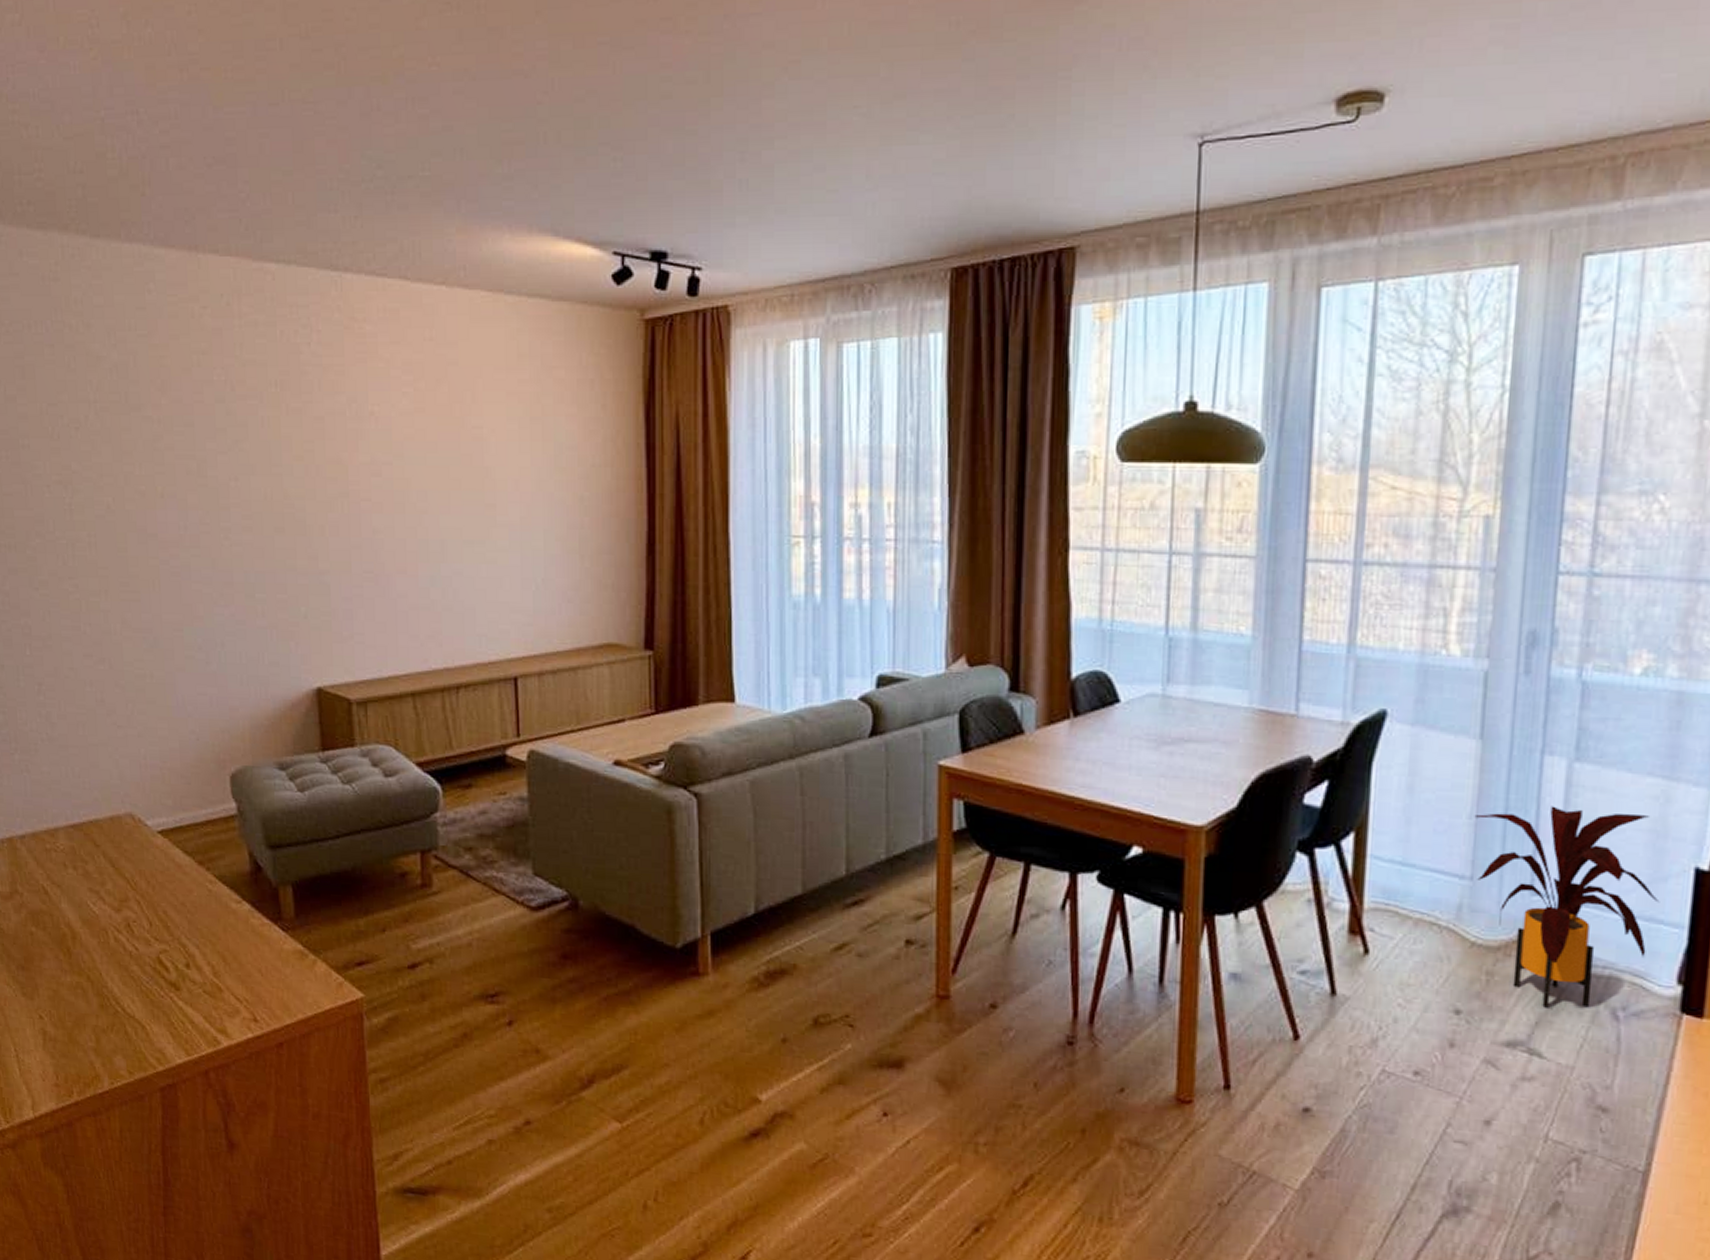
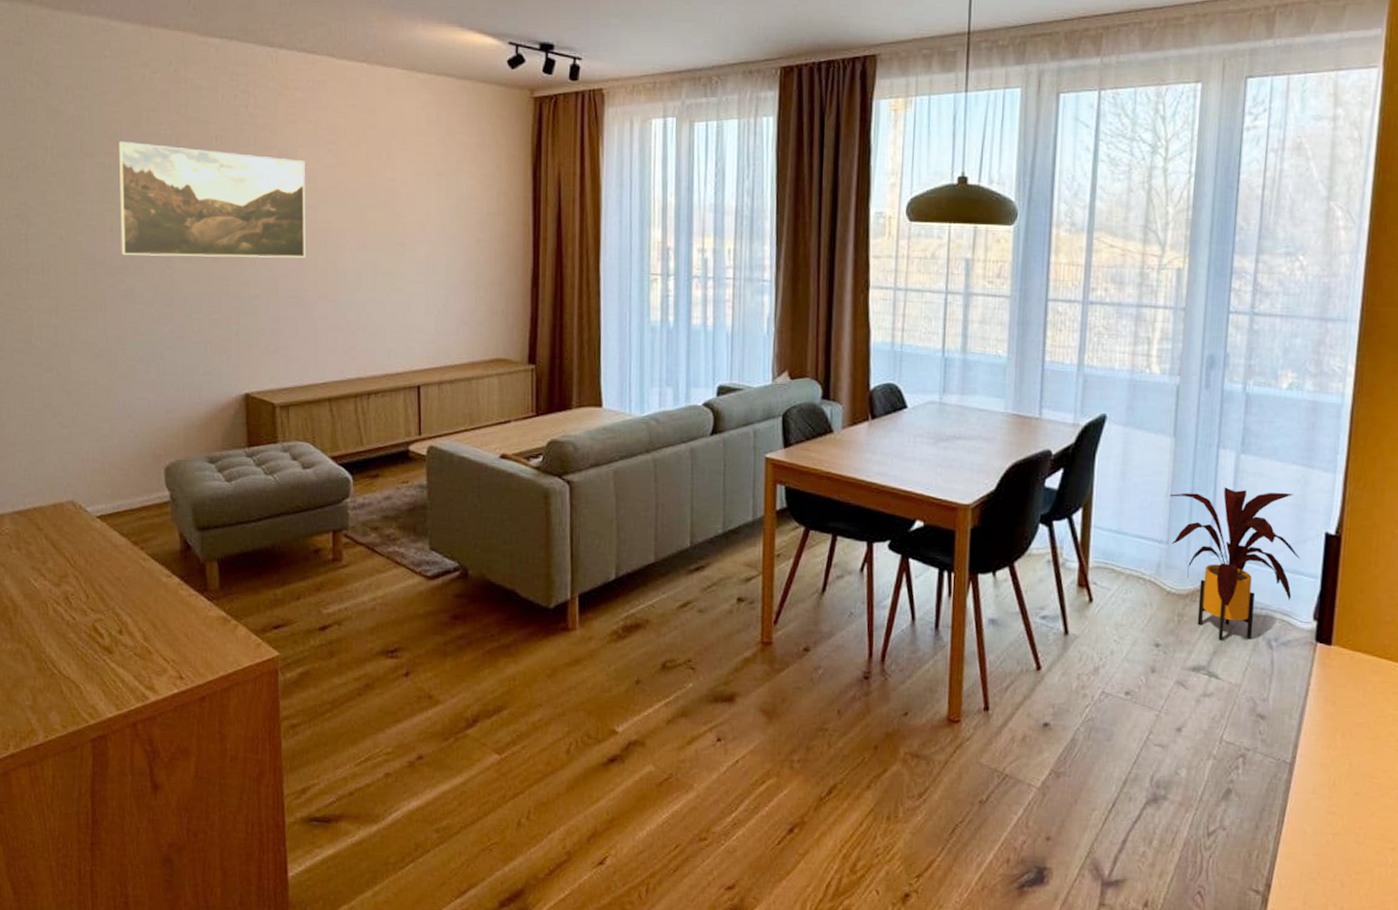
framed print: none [166,390,381,526] -> present [118,141,305,258]

